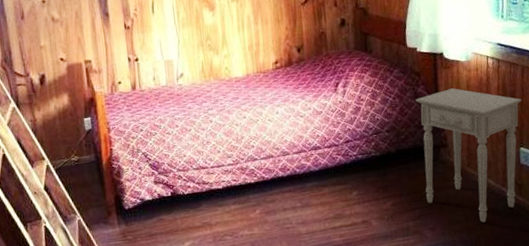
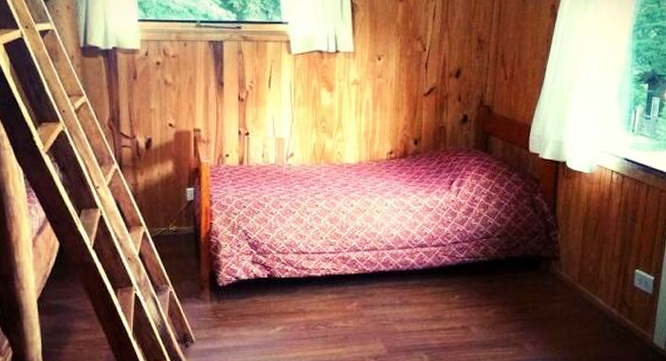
nightstand: present [415,88,522,223] -> none [530,200,643,343]

